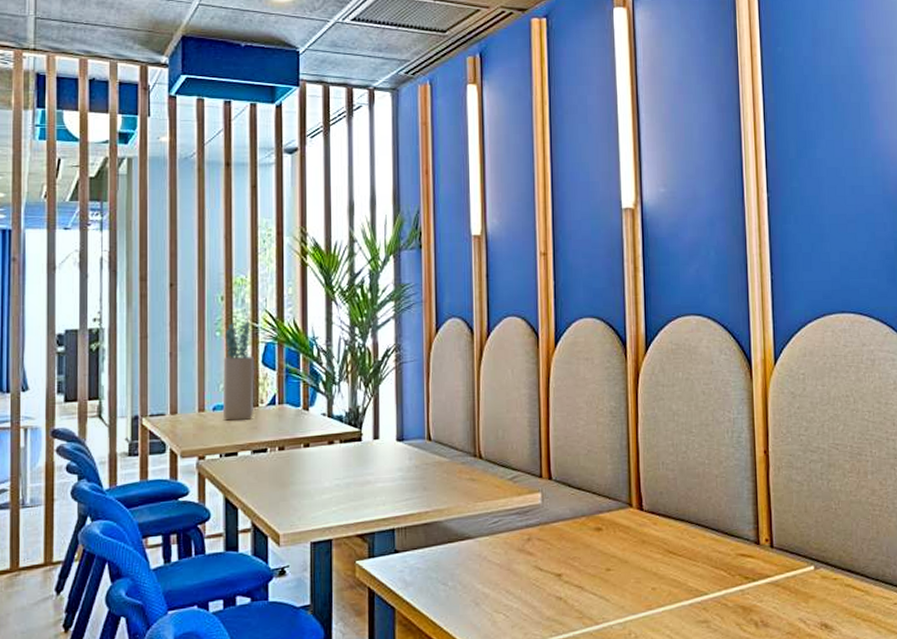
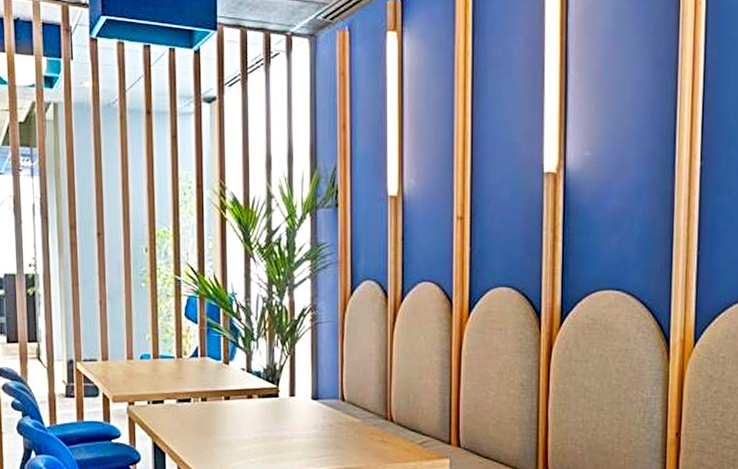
vase: present [222,314,254,421] -> none [148,266,179,370]

